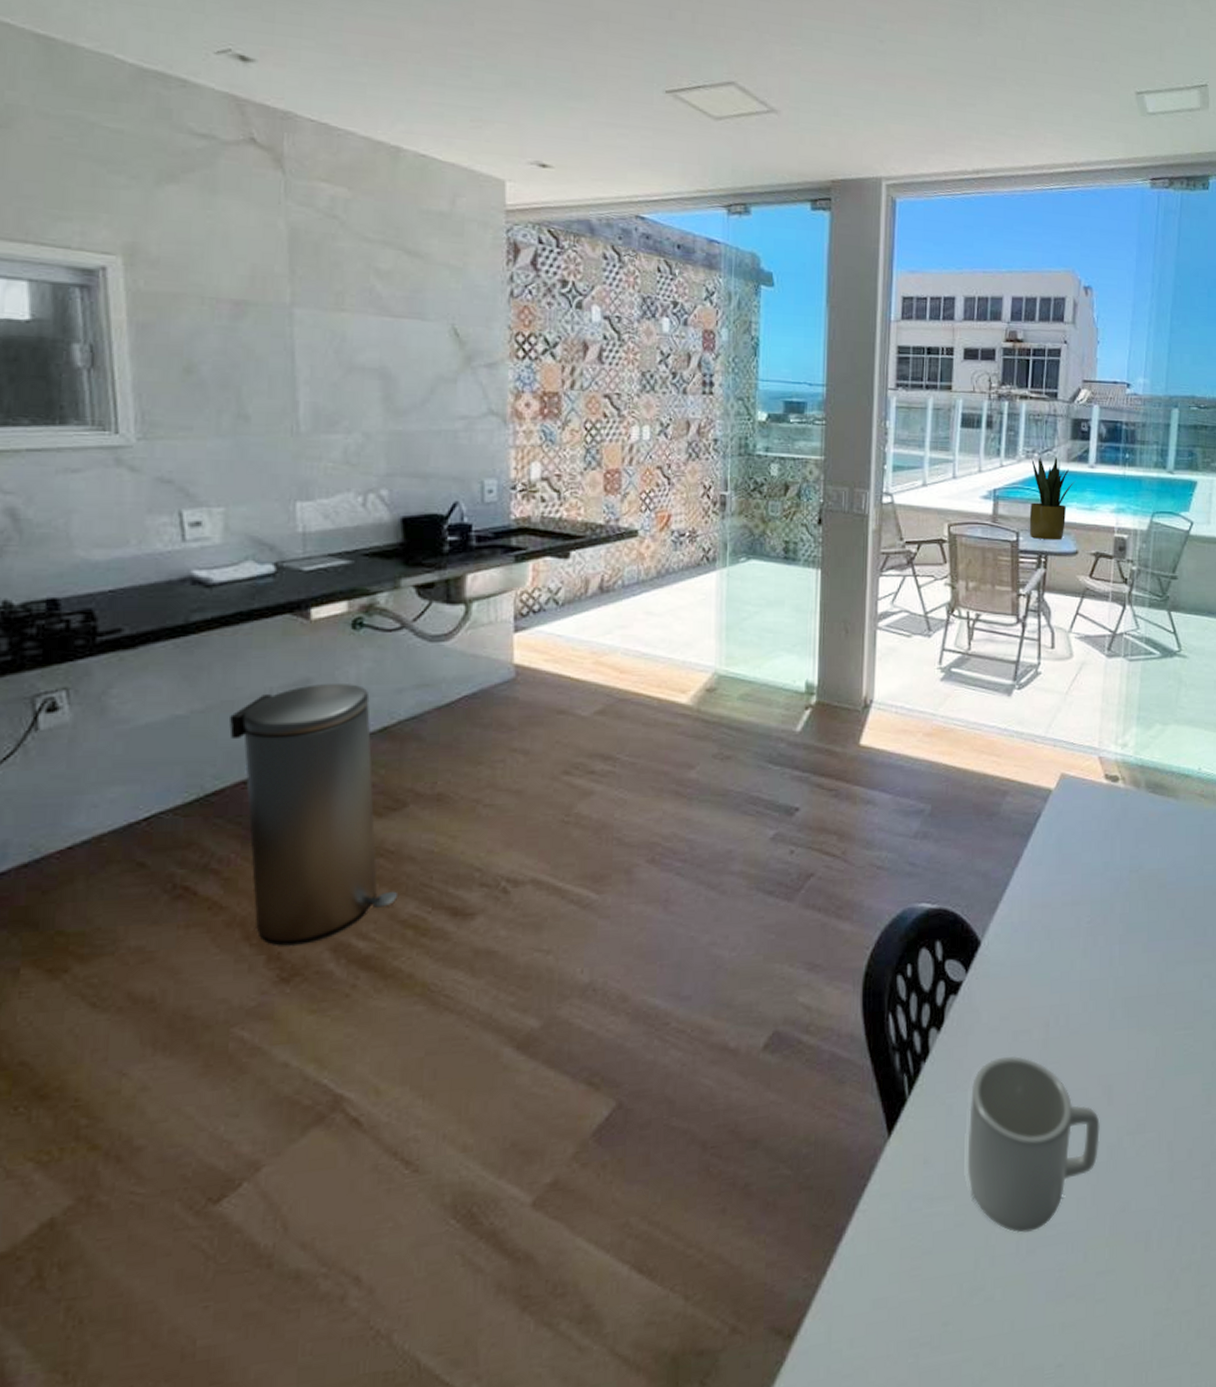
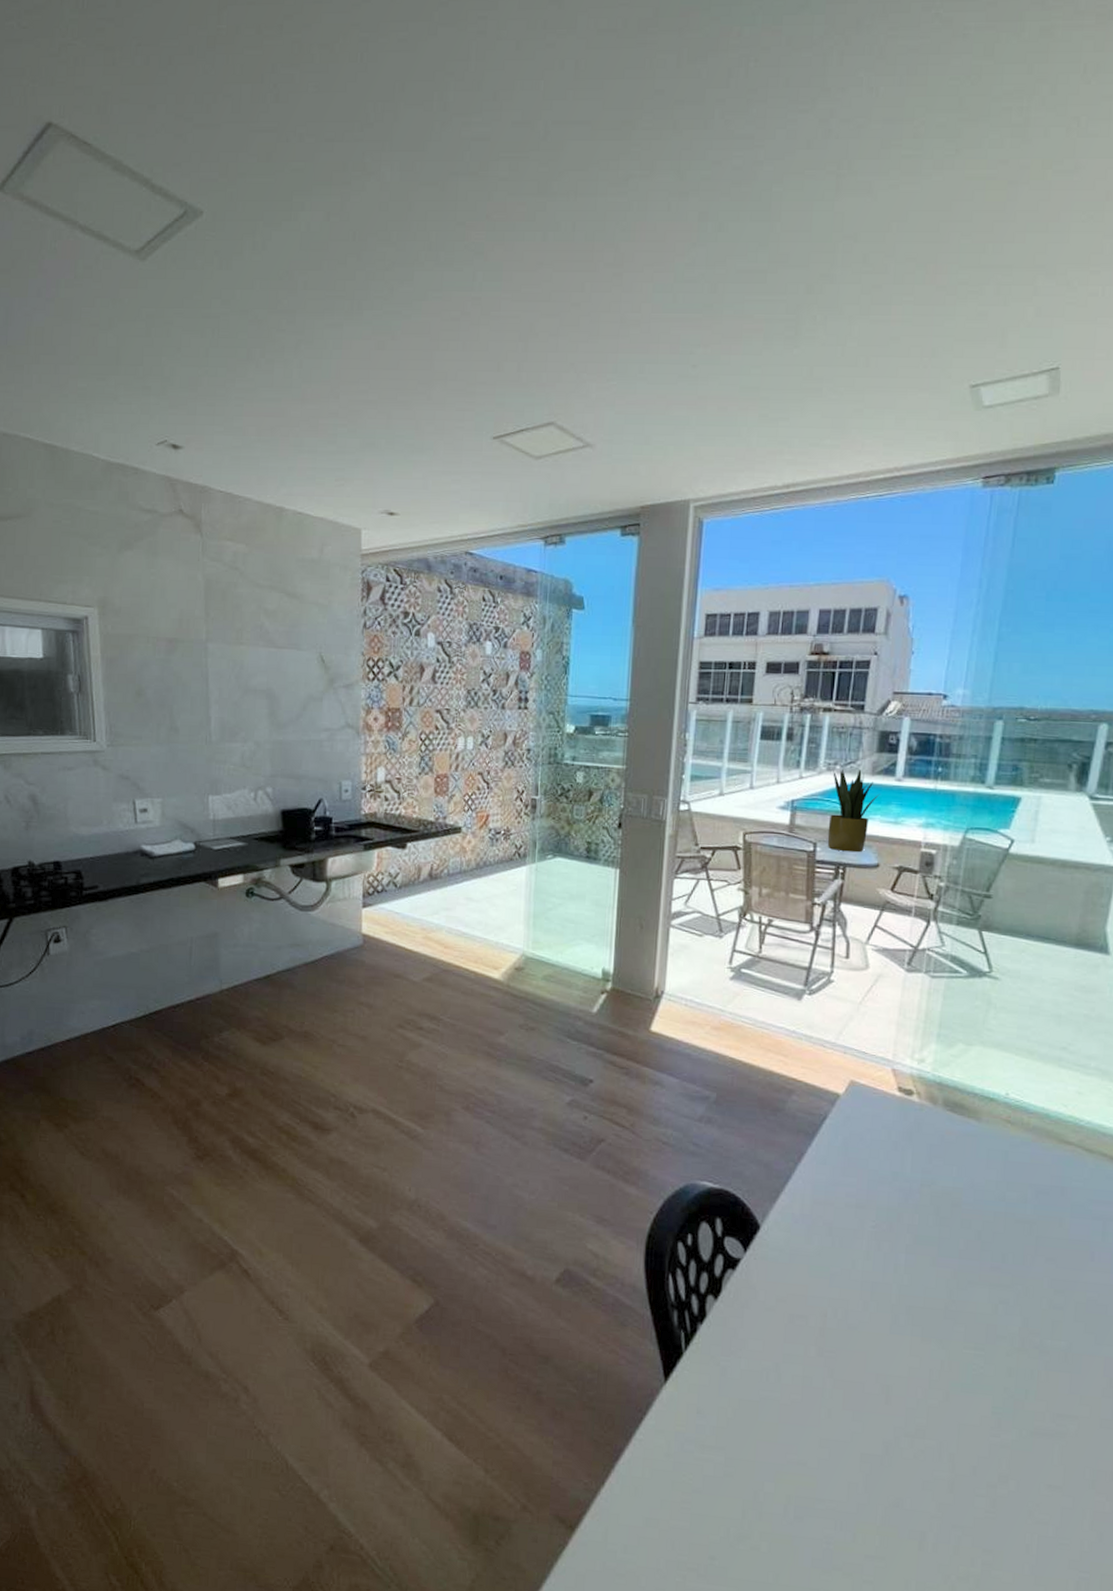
pedal bin: present [229,684,399,946] -> none [165,937,277,1134]
mug: present [967,1056,1100,1233] -> none [738,1335,876,1500]

